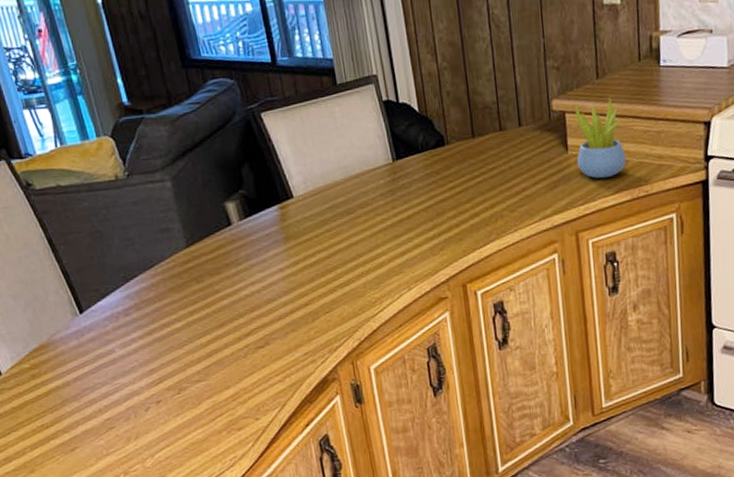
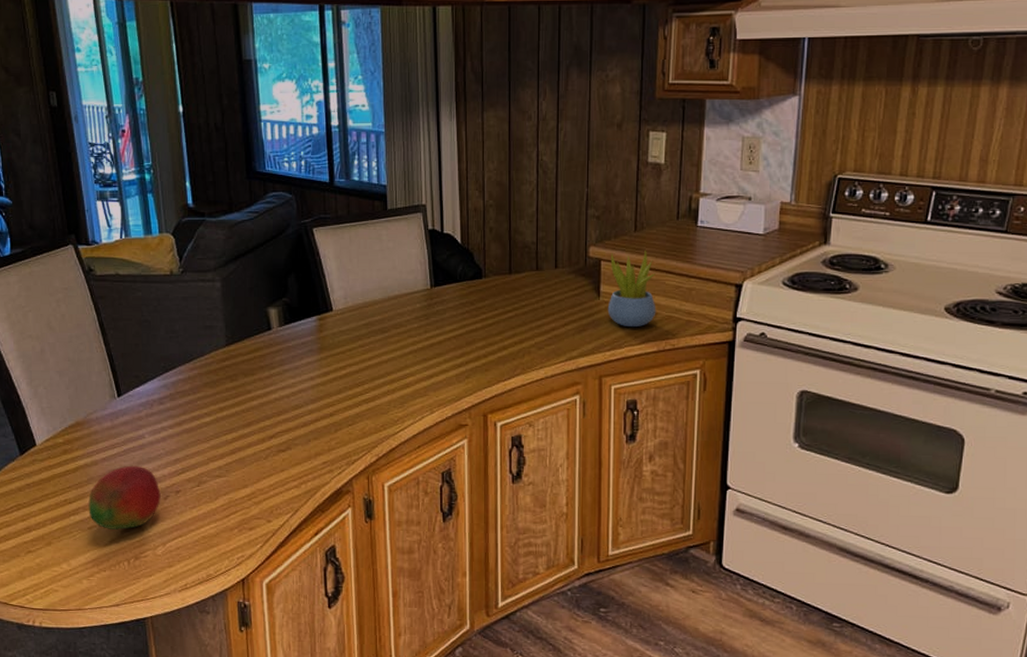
fruit: none [66,381,142,449] -> present [88,465,161,531]

